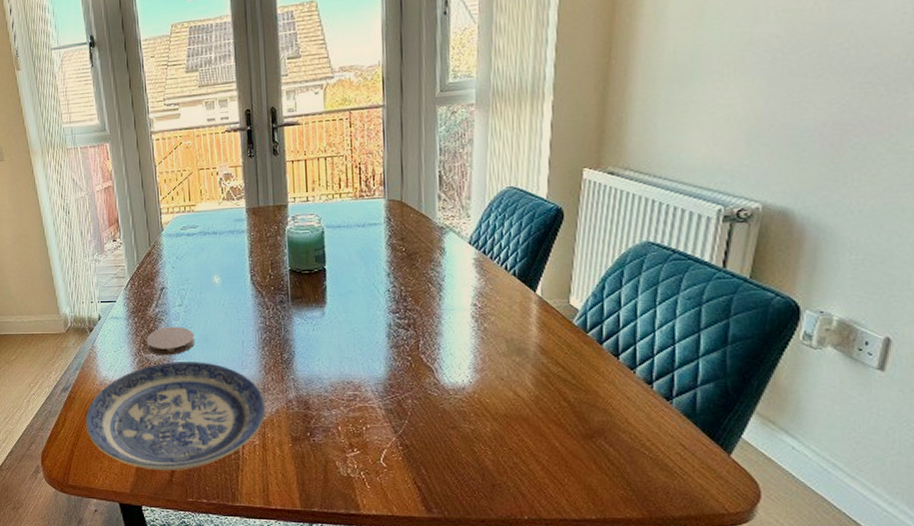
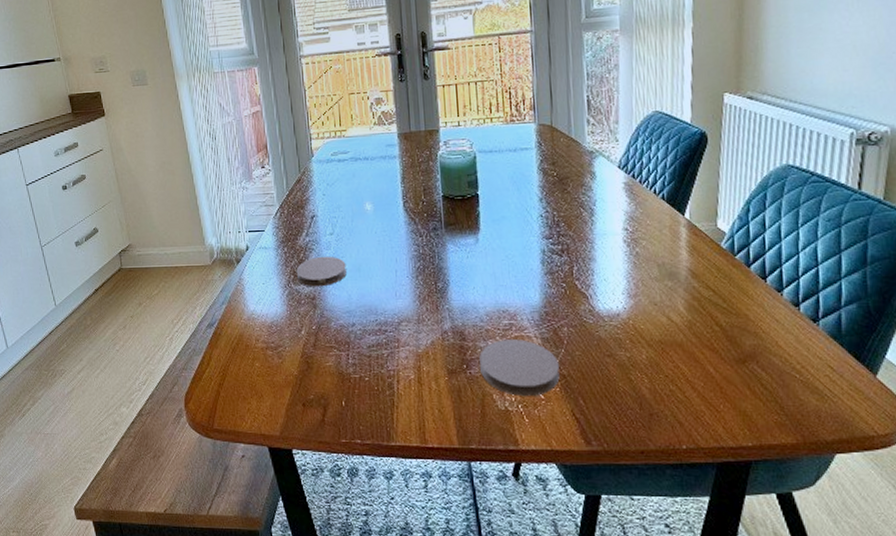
plate: present [85,362,266,471] -> none [232,293,421,410]
coaster: none [323,410,403,464] -> present [479,339,560,396]

